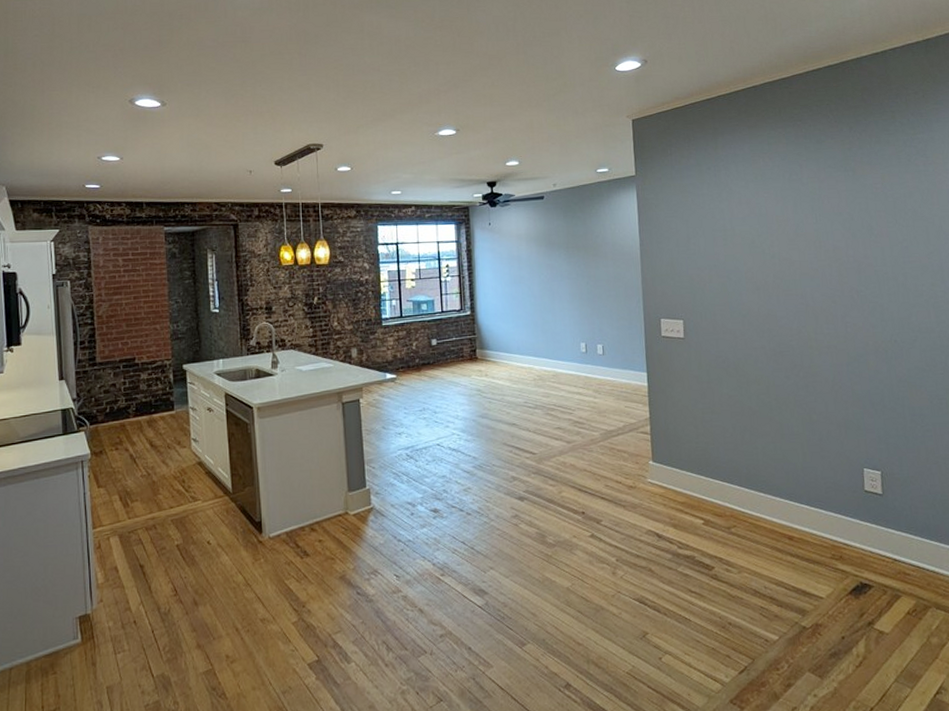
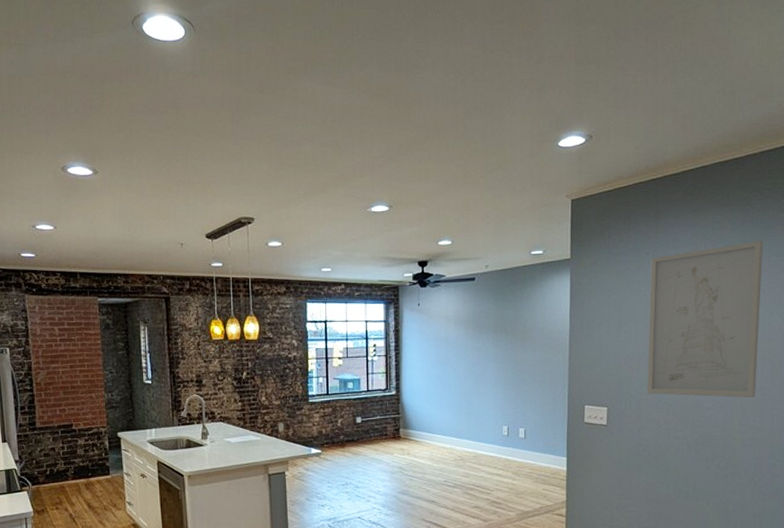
wall art: none [713,153,827,306] -> present [647,240,764,398]

